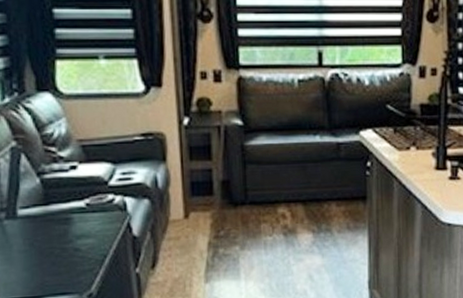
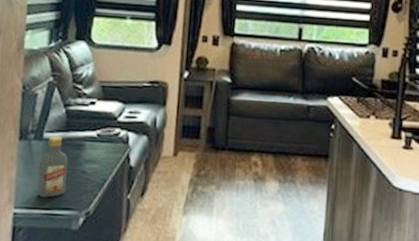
vodka: none [18,211,59,285] -> present [37,135,68,198]

